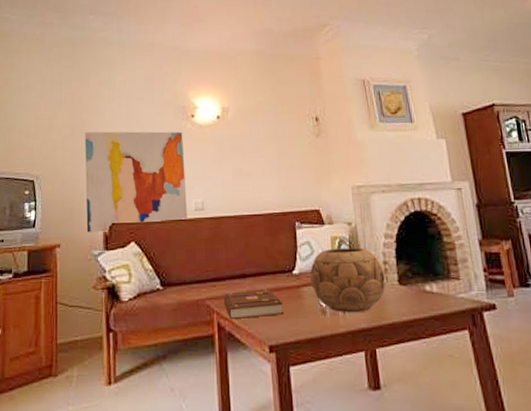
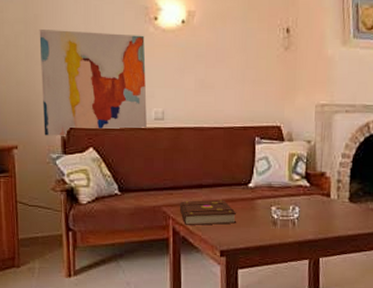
decorative bowl: present [309,248,386,313] -> none [264,165,337,226]

